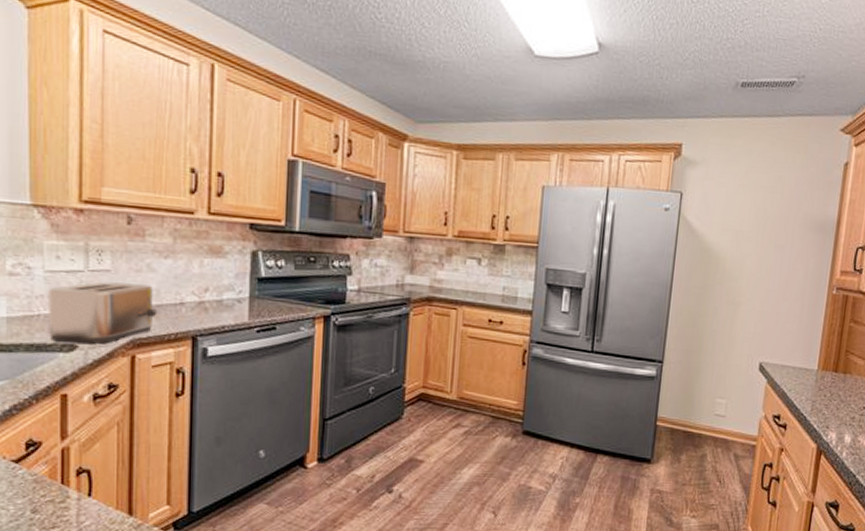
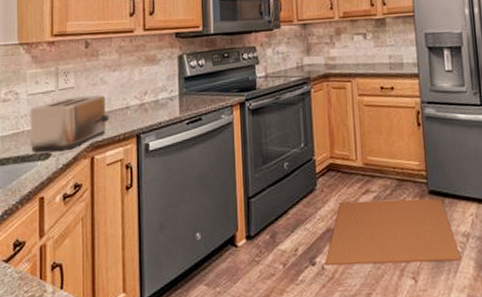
door mat: none [402,433,544,499] -> present [325,198,461,265]

